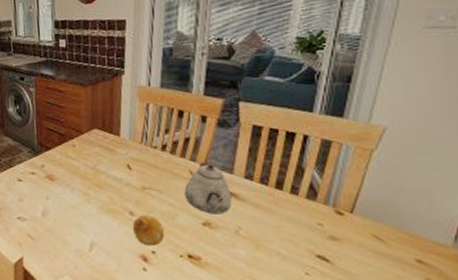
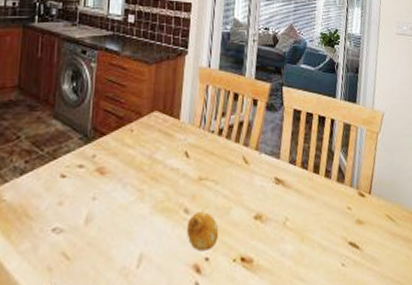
teapot: present [184,162,232,214] -> none [238,147,280,205]

